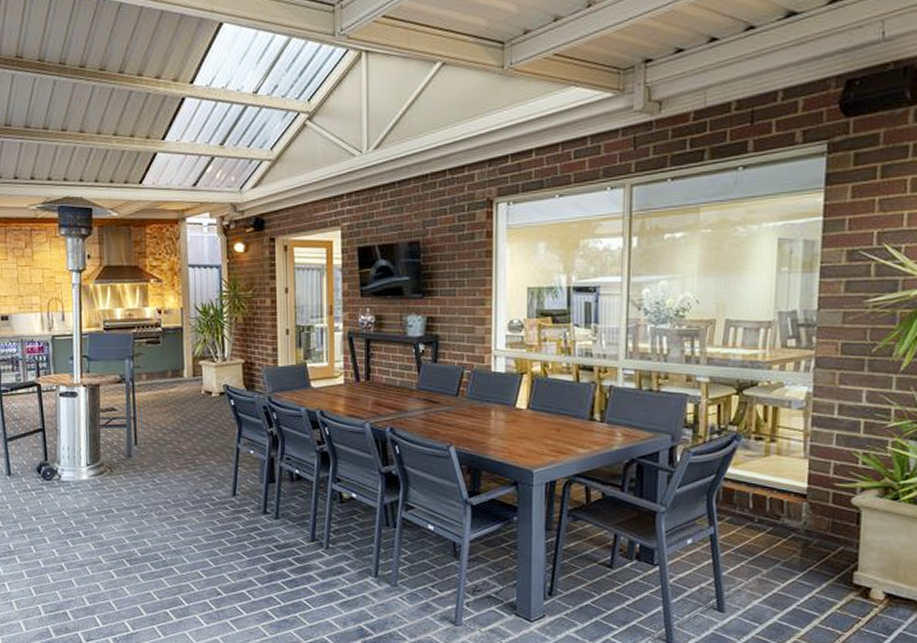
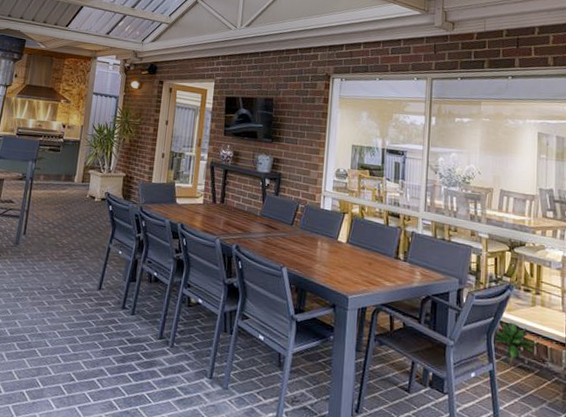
decorative plant: none [714,478,770,527] -> present [492,322,537,367]

